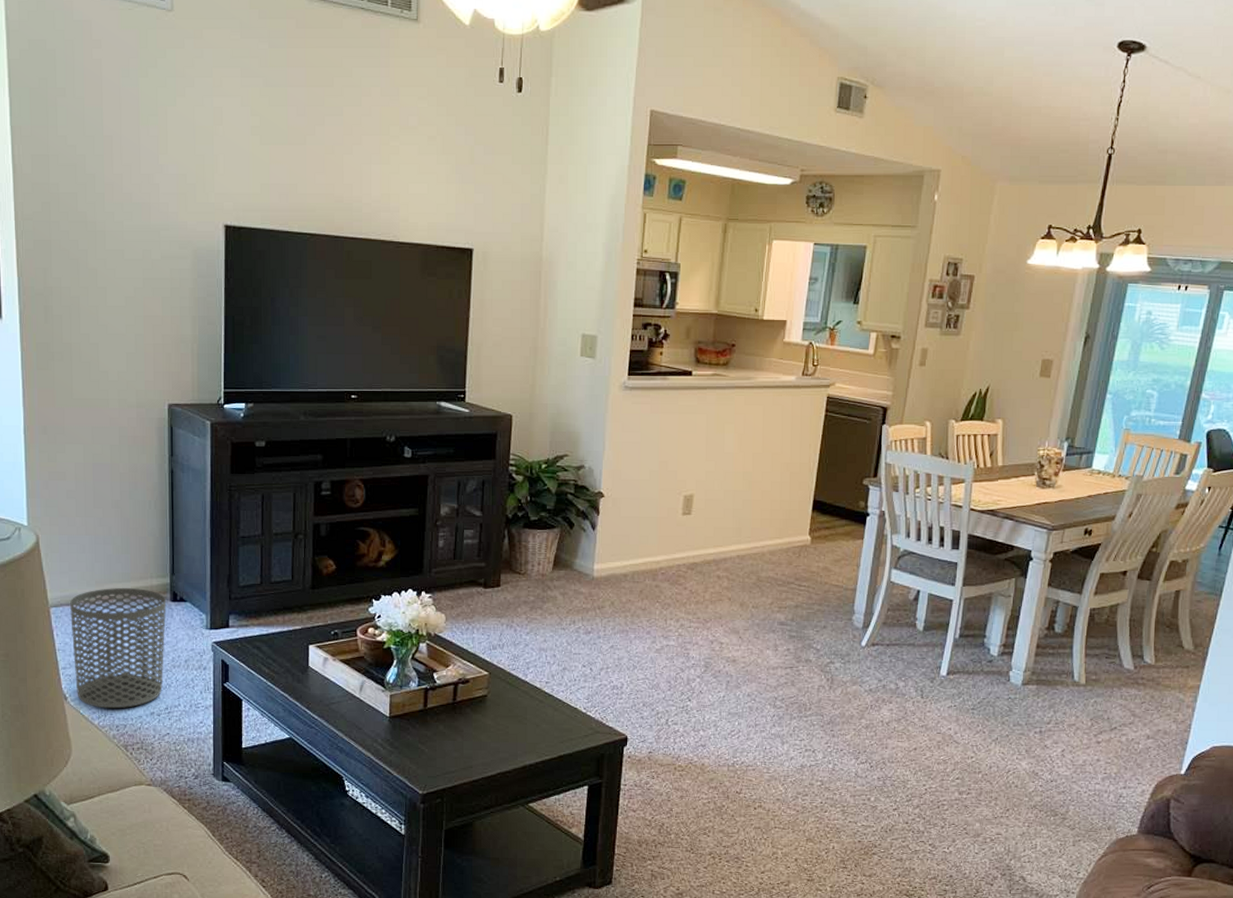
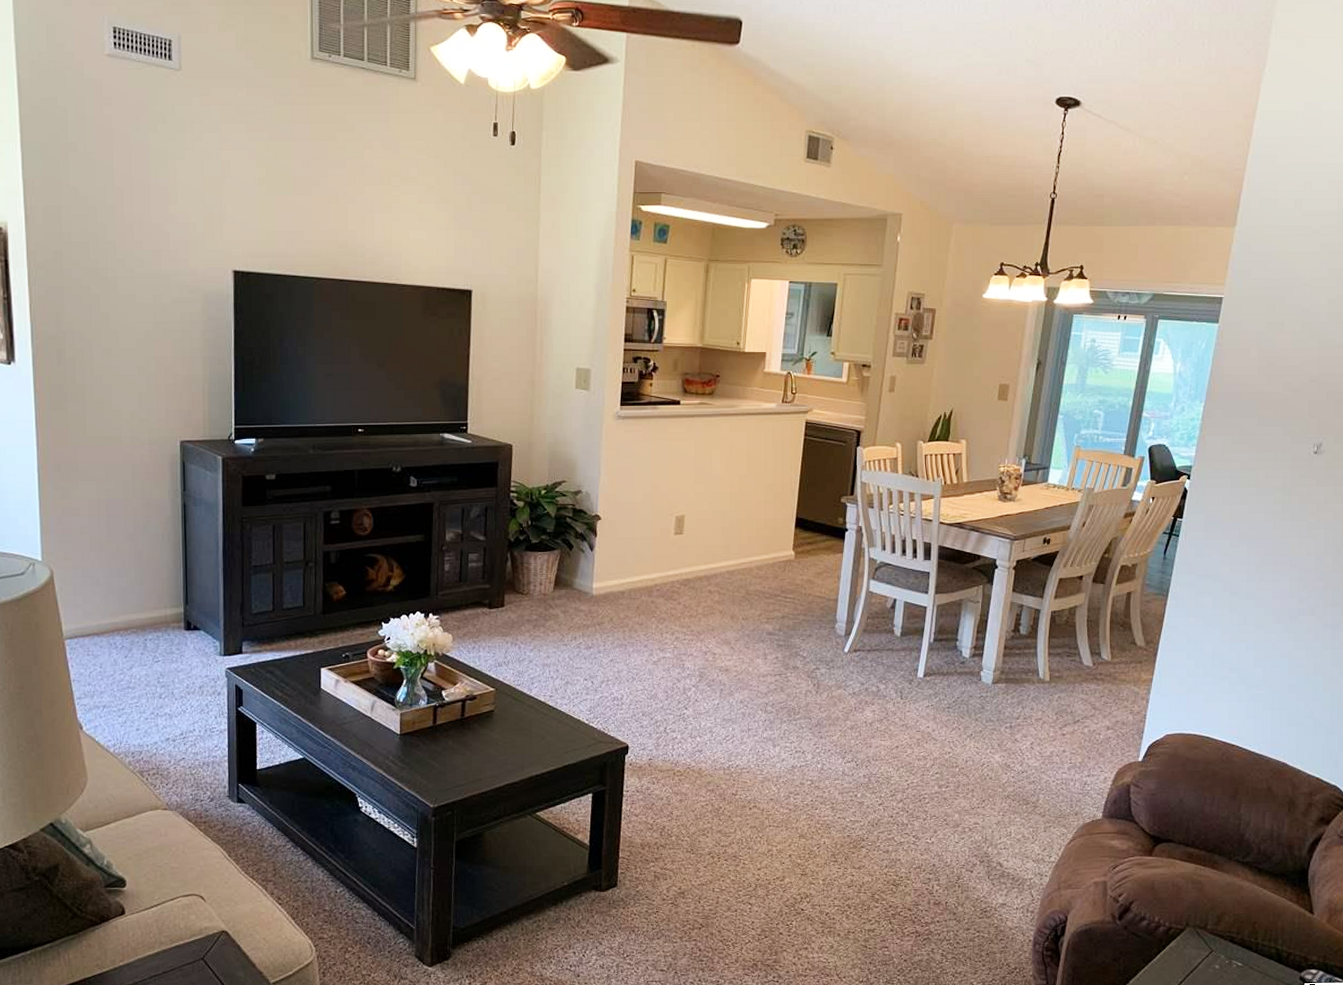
waste bin: present [70,588,166,709] -> none [85,619,180,736]

